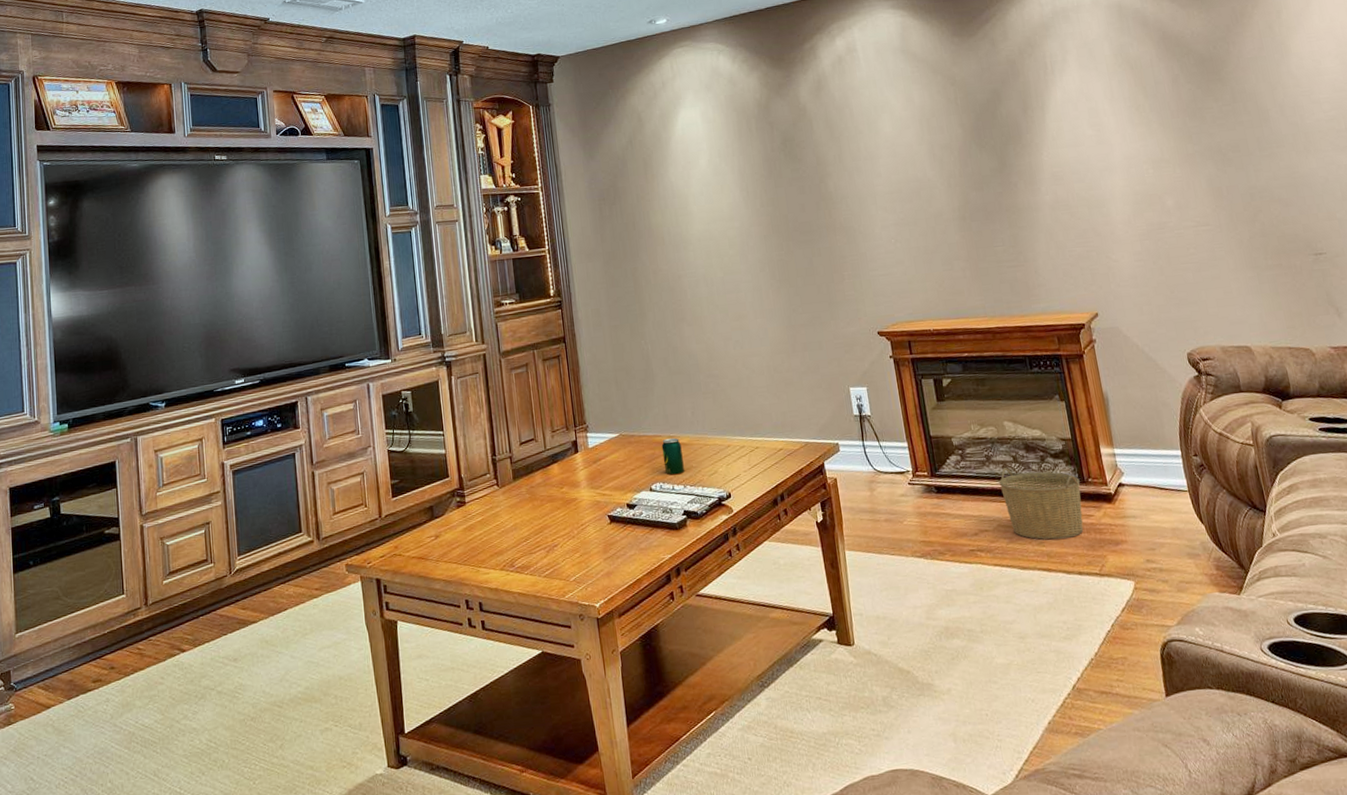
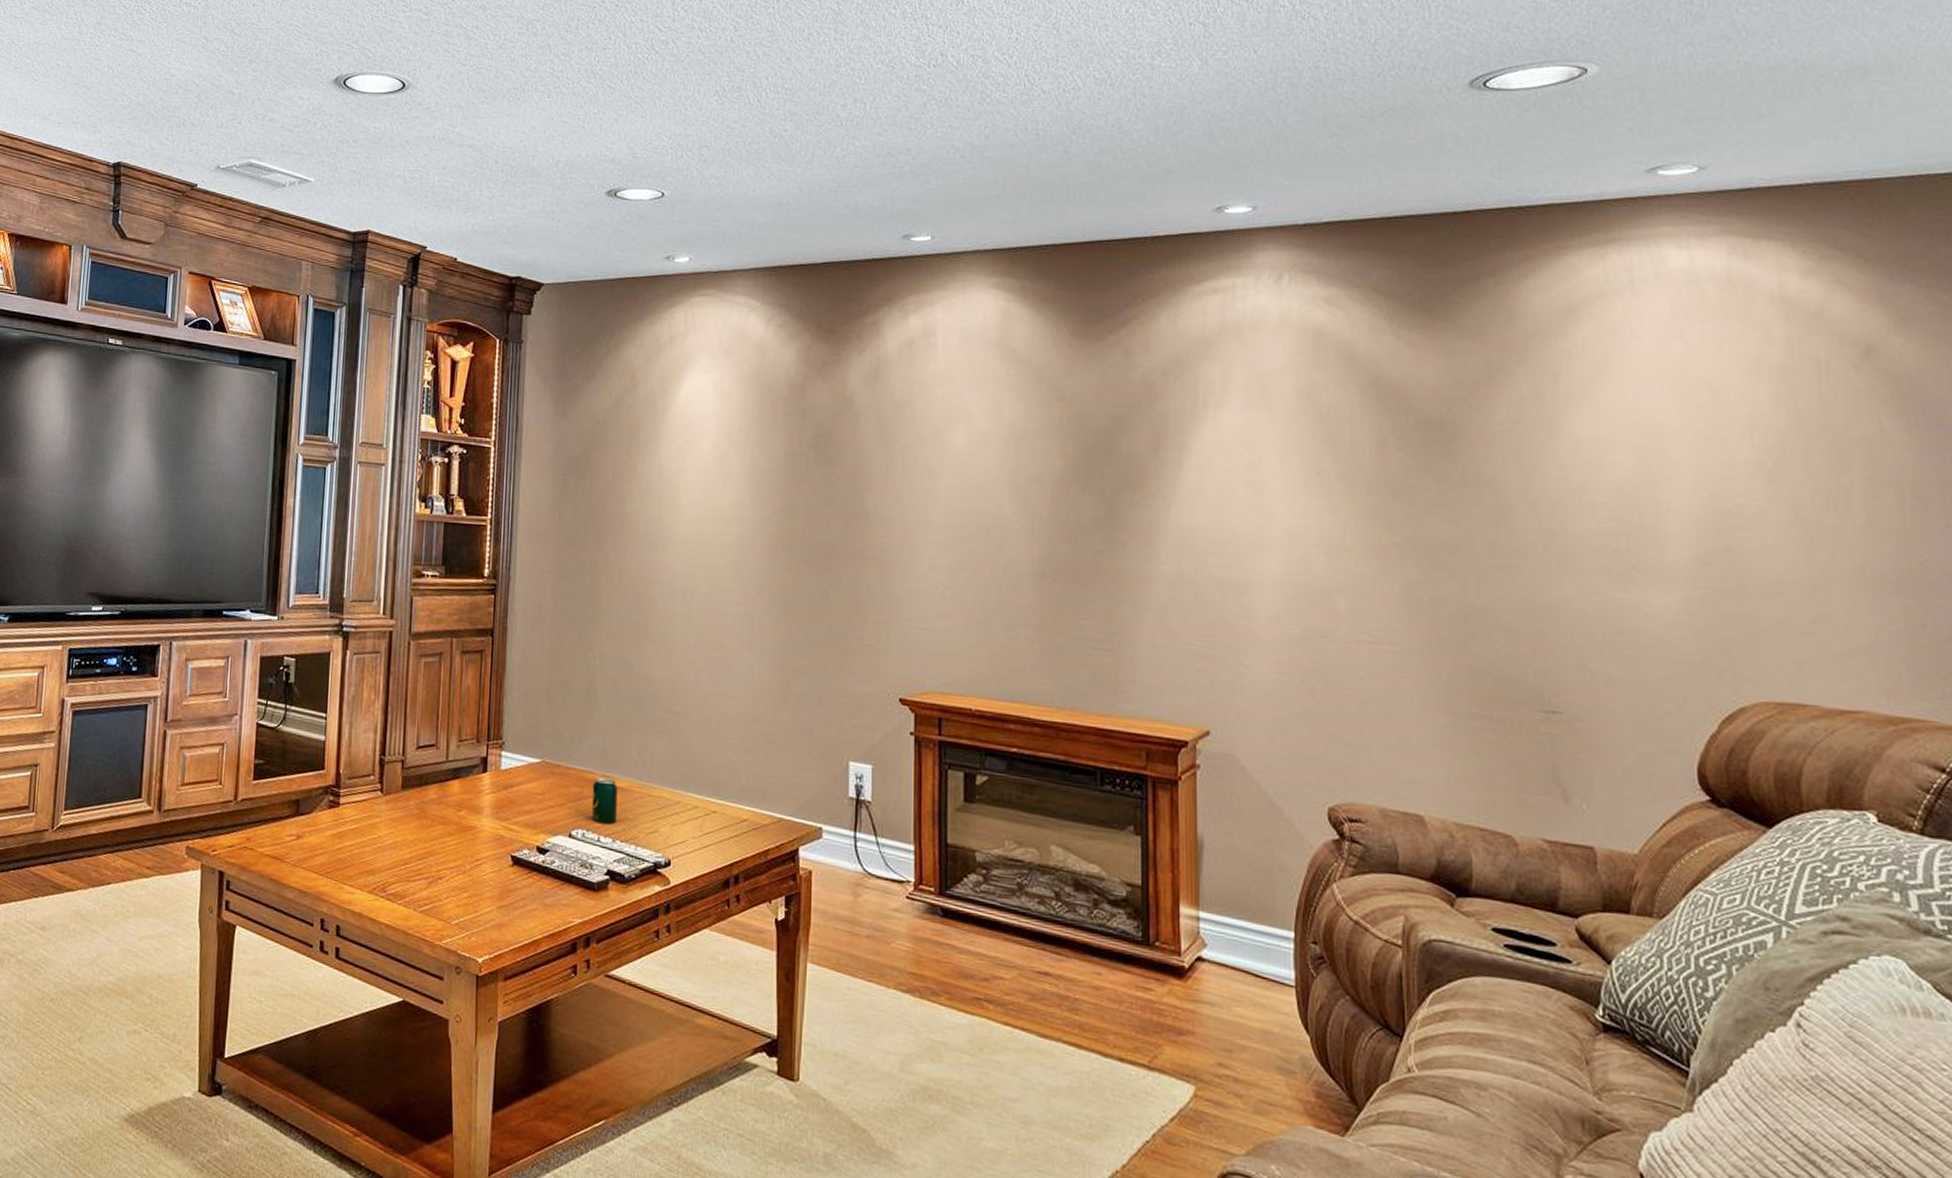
basket: present [998,468,1084,540] -> none [1030,904,1143,1012]

